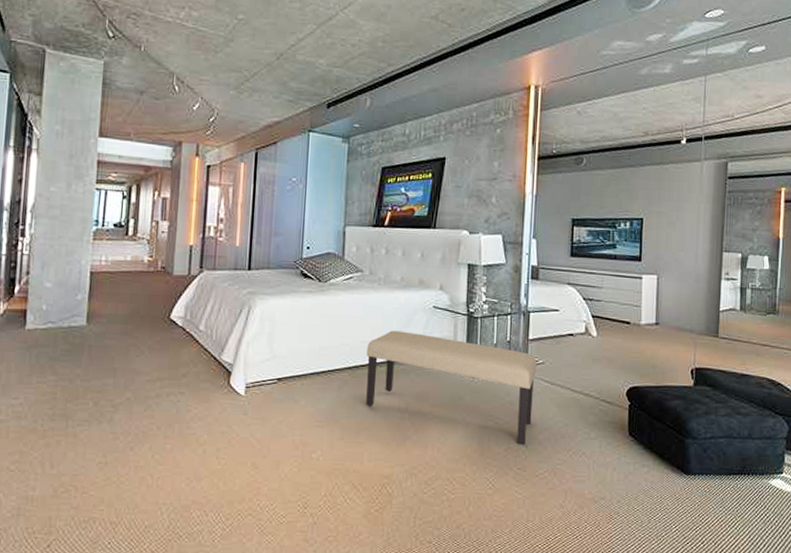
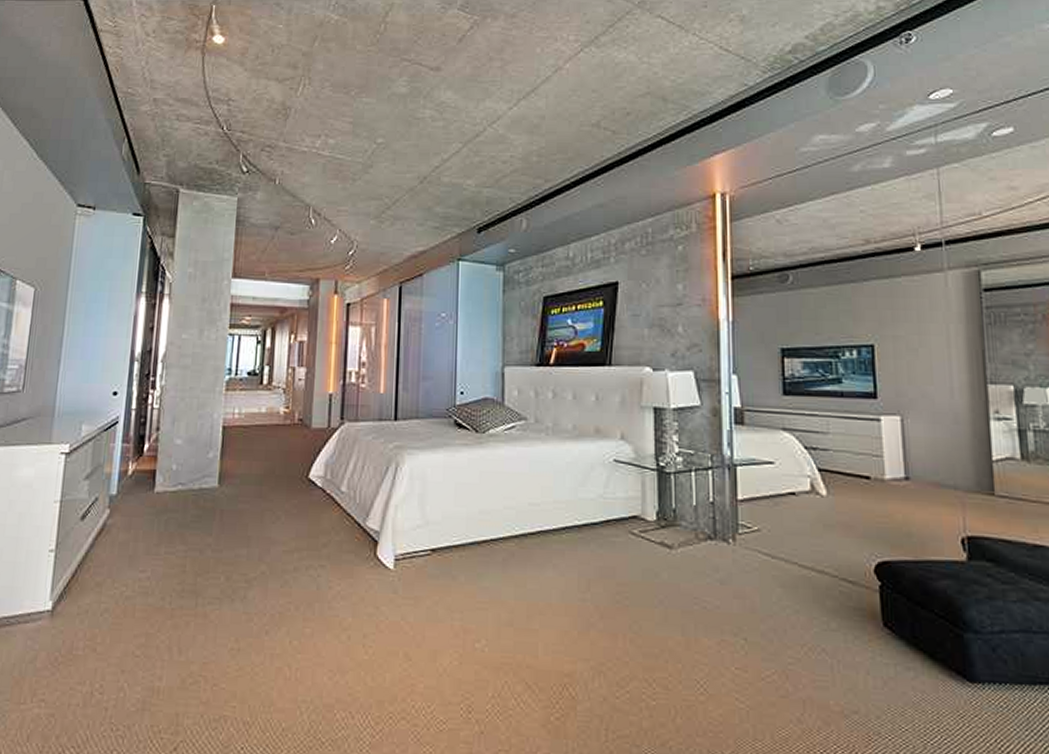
bench: present [366,330,537,445] -> none [536,490,751,637]

